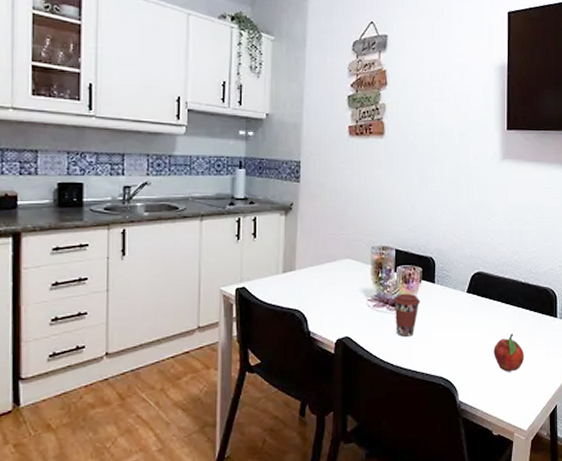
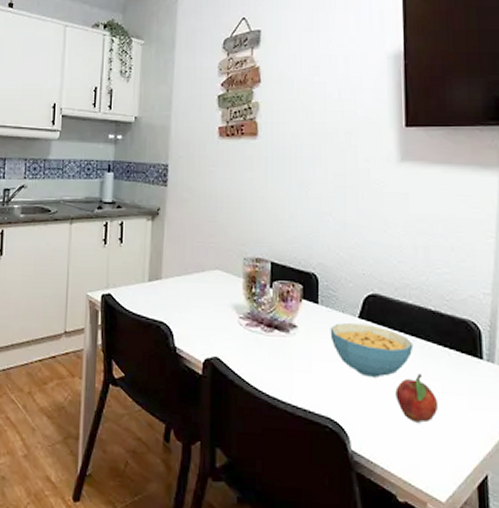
coffee cup: present [394,293,421,337] -> none [269,312,302,364]
cereal bowl: none [444,297,508,340] -> present [330,322,414,377]

